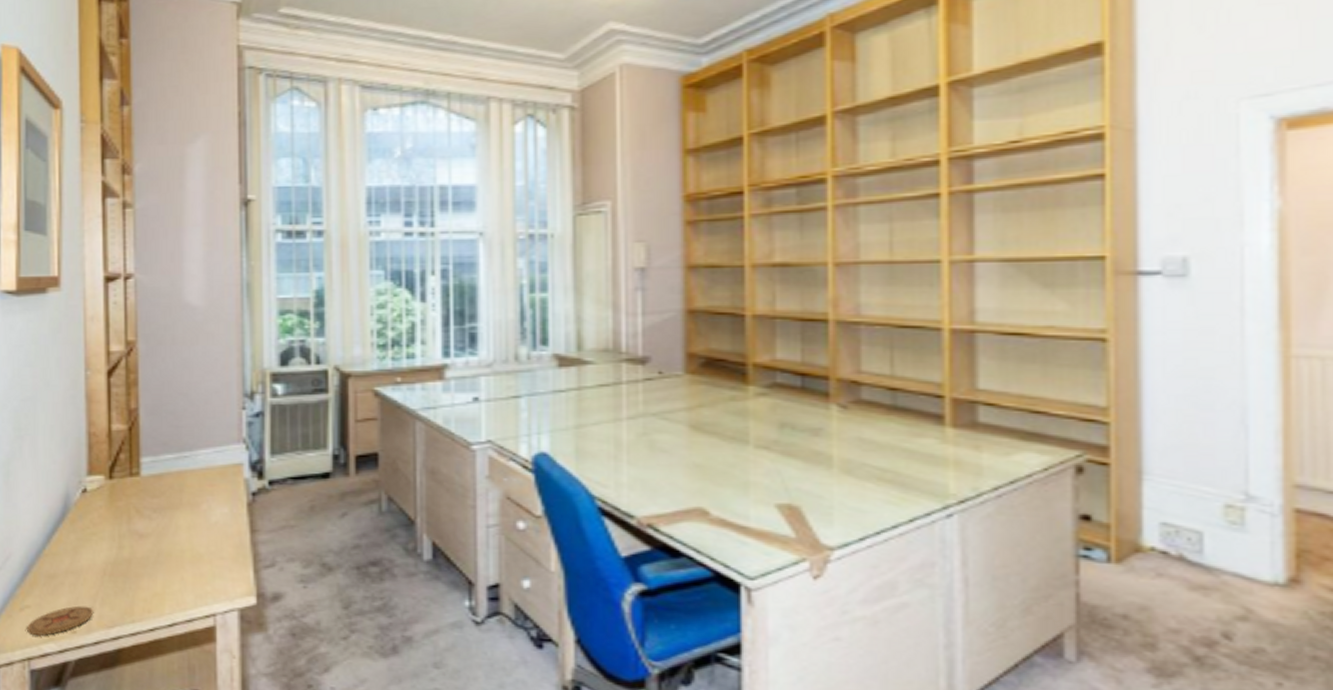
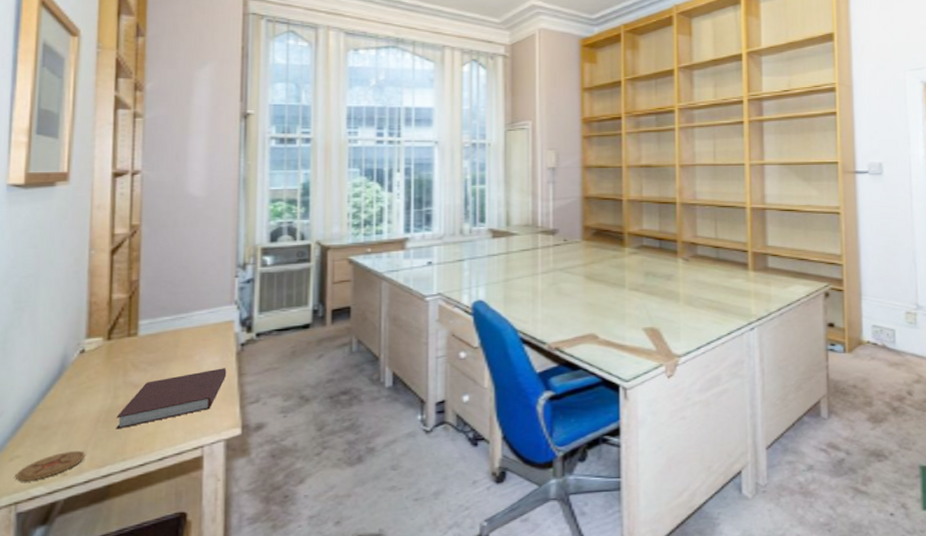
notebook: none [122,521,238,586] -> present [116,368,227,429]

